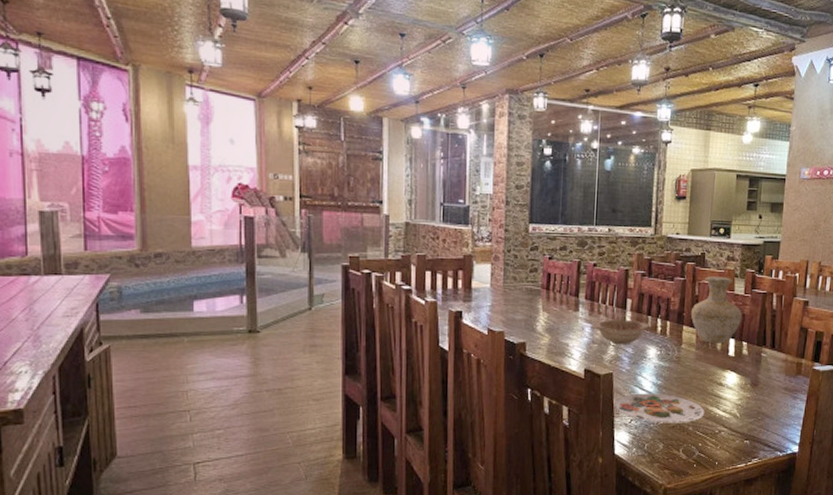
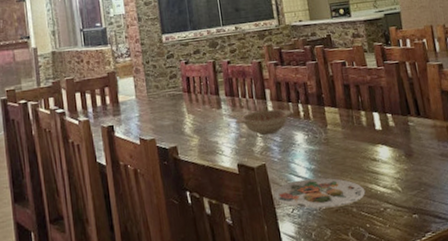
vase: present [690,276,742,343] -> none [328,53,381,121]

